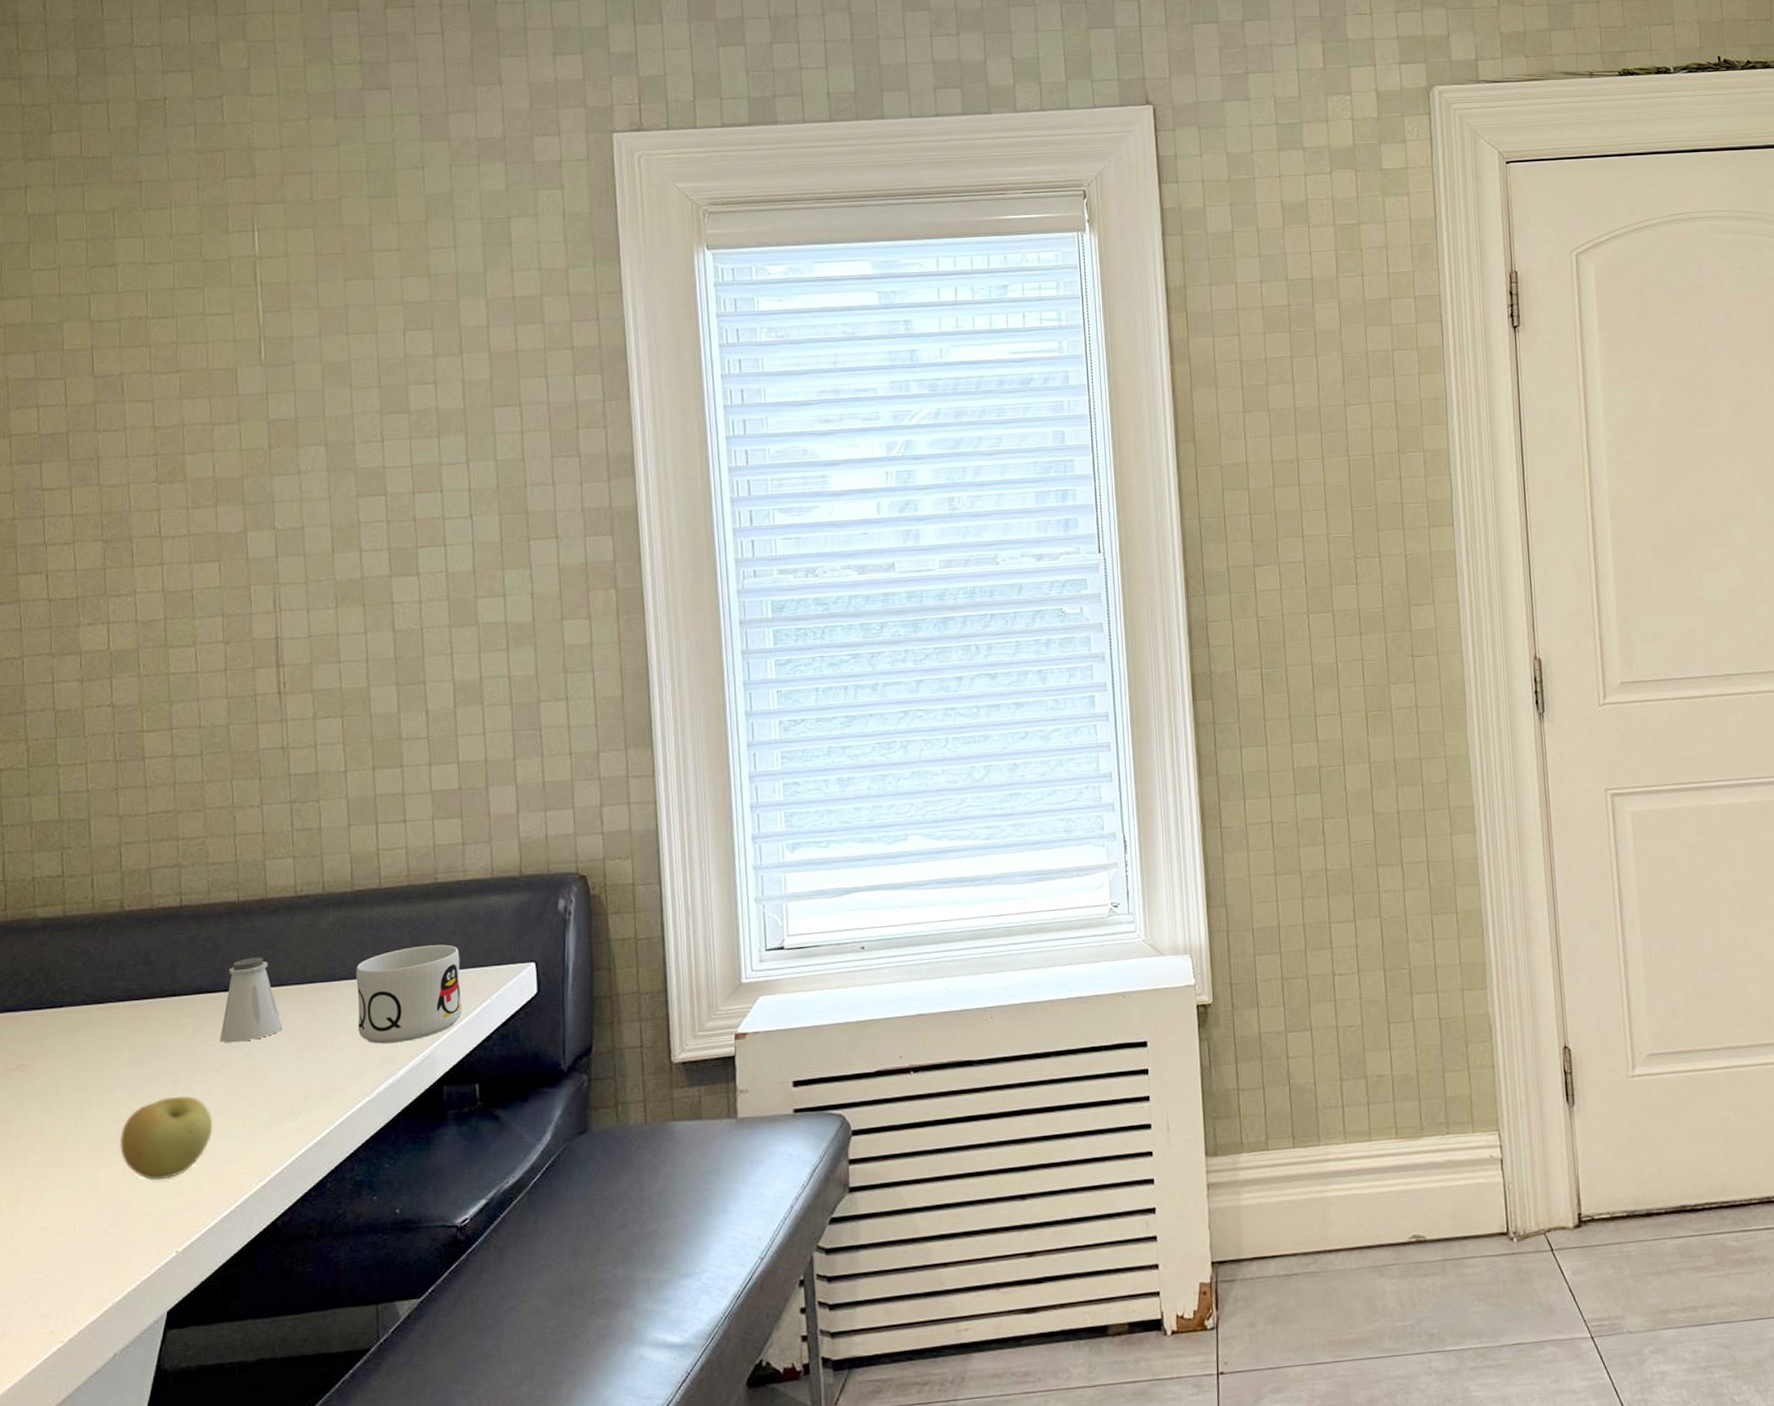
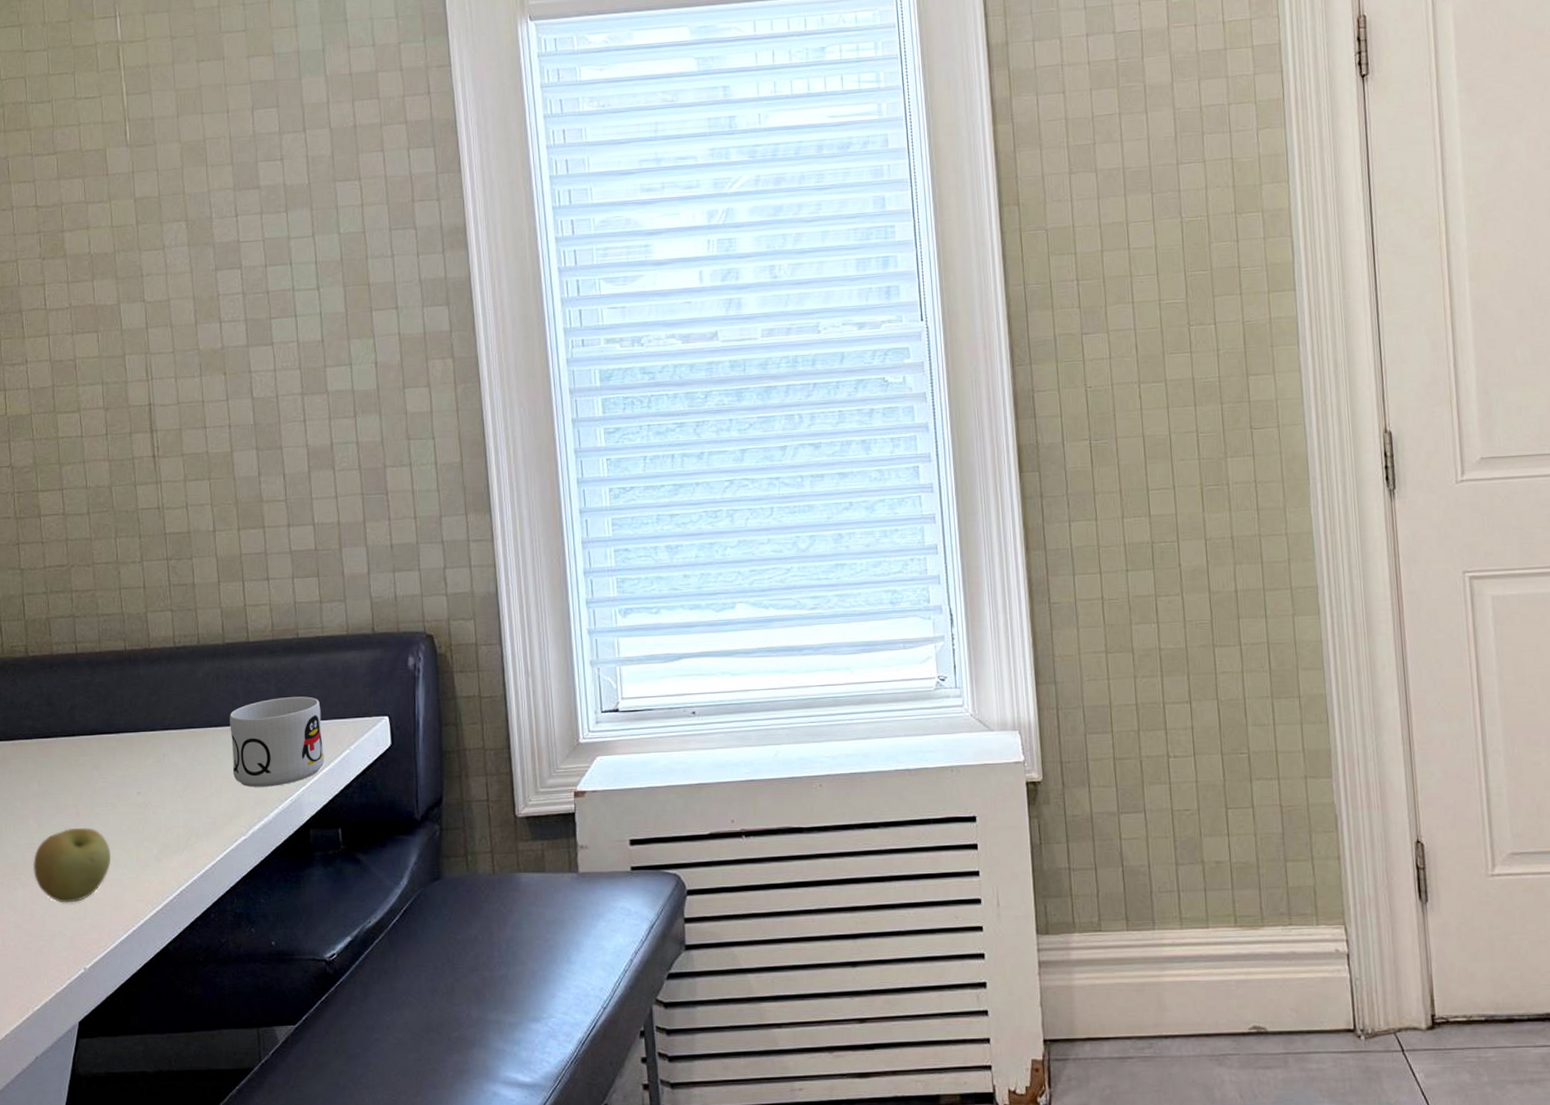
saltshaker: present [220,957,283,1043] -> none [114,702,168,781]

